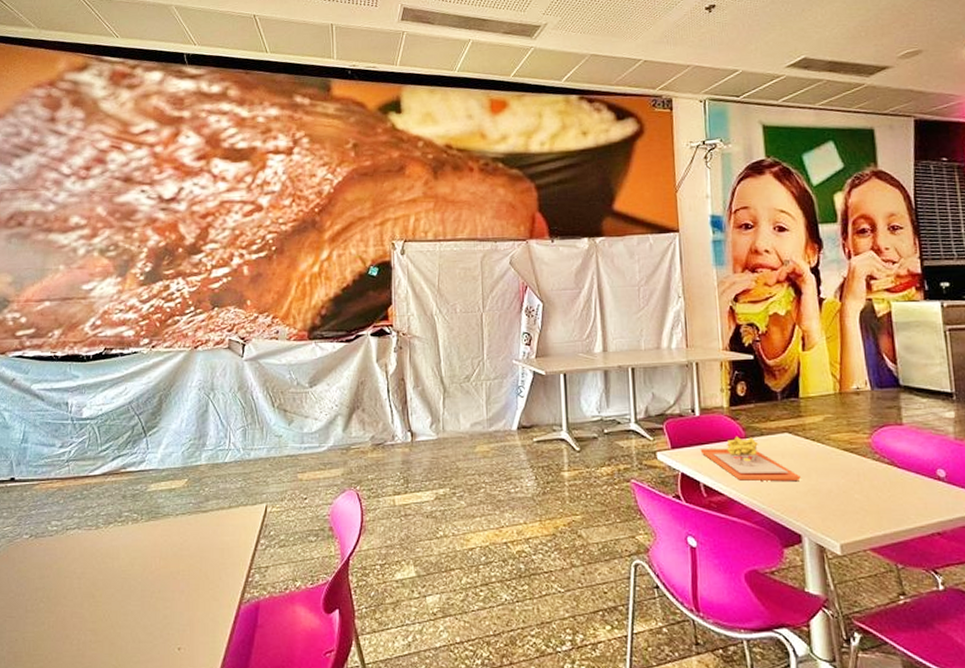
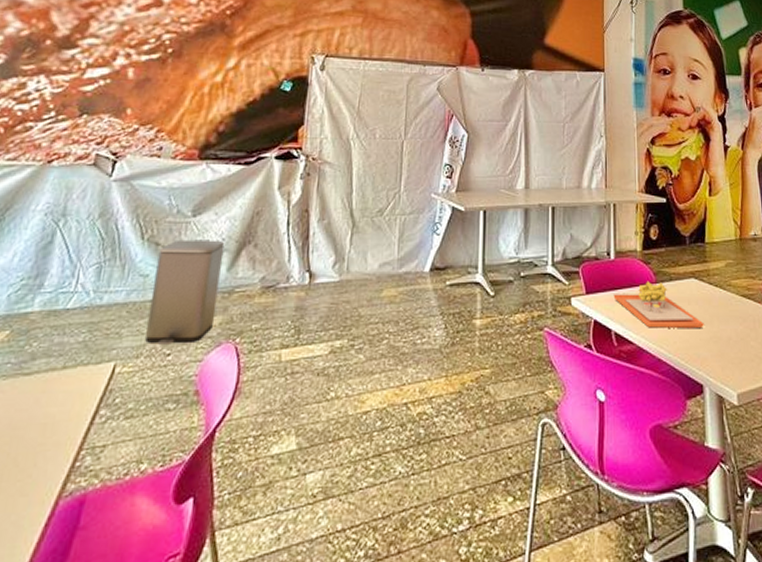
pedal bin: none [286,406,338,492] -> present [145,239,225,346]

